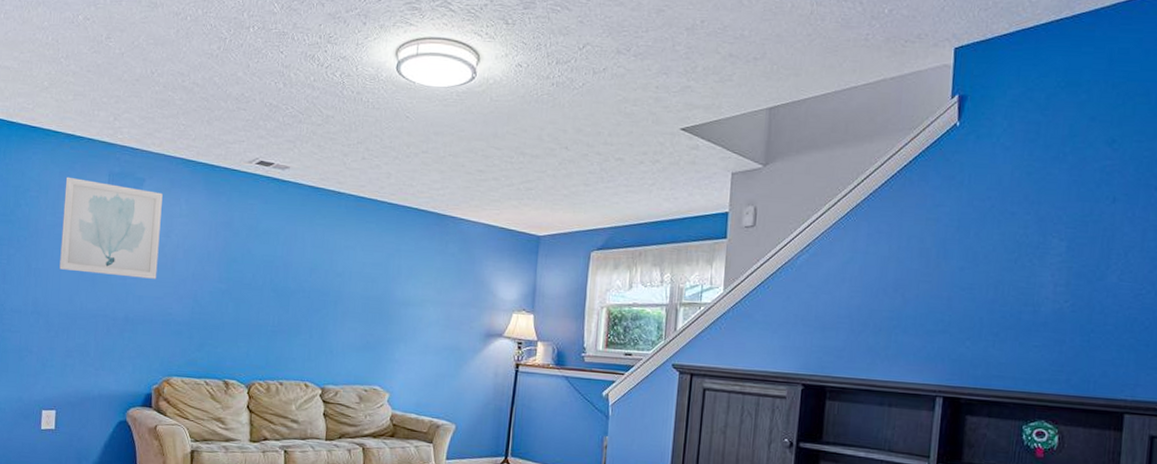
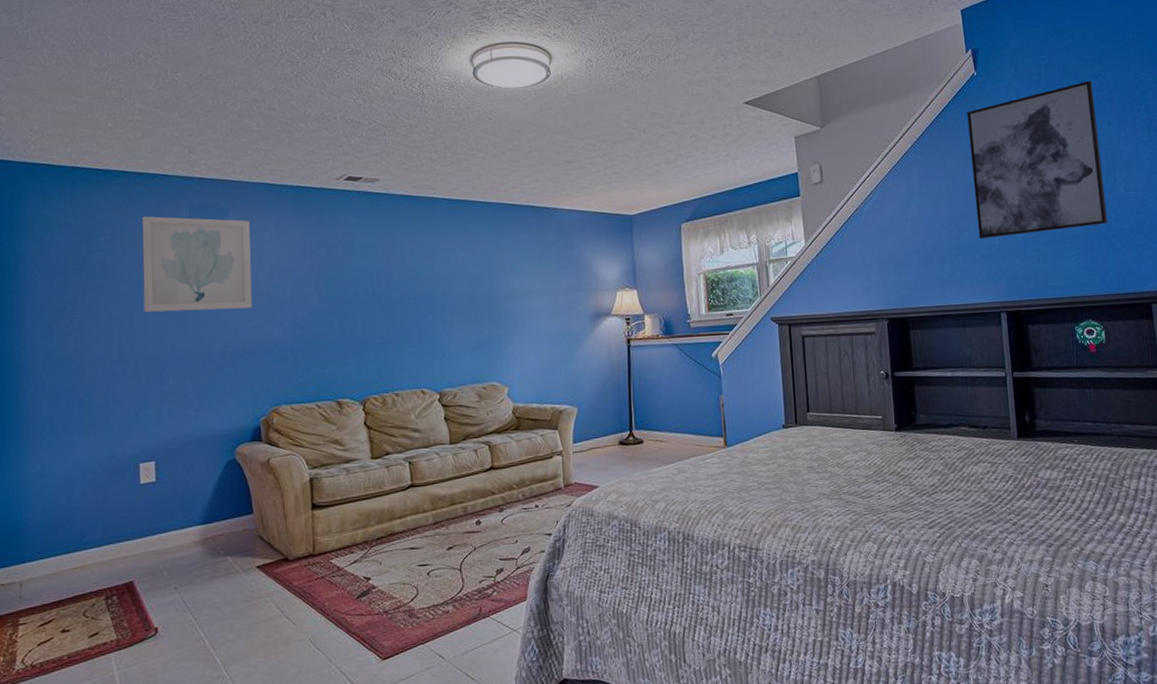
wall art: none [926,146,1104,316] -> present [967,80,1109,240]

